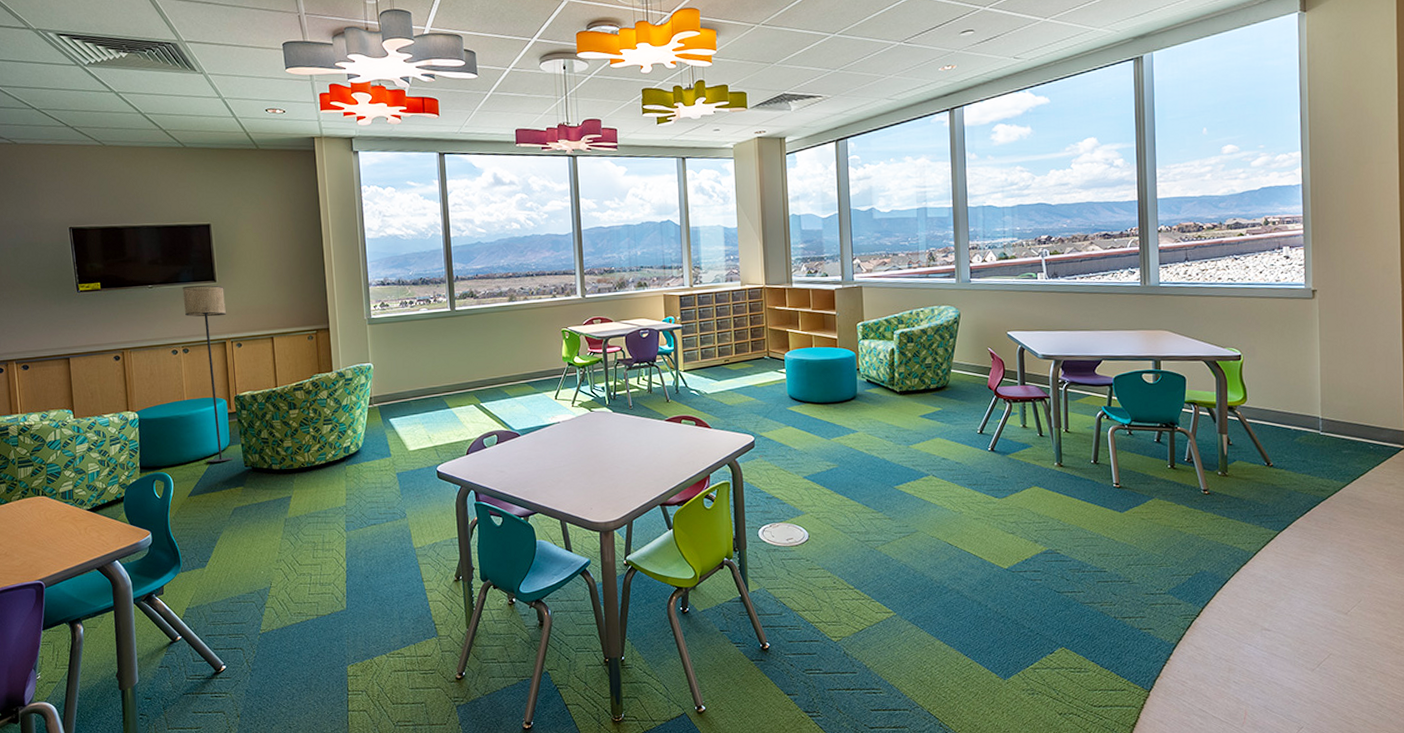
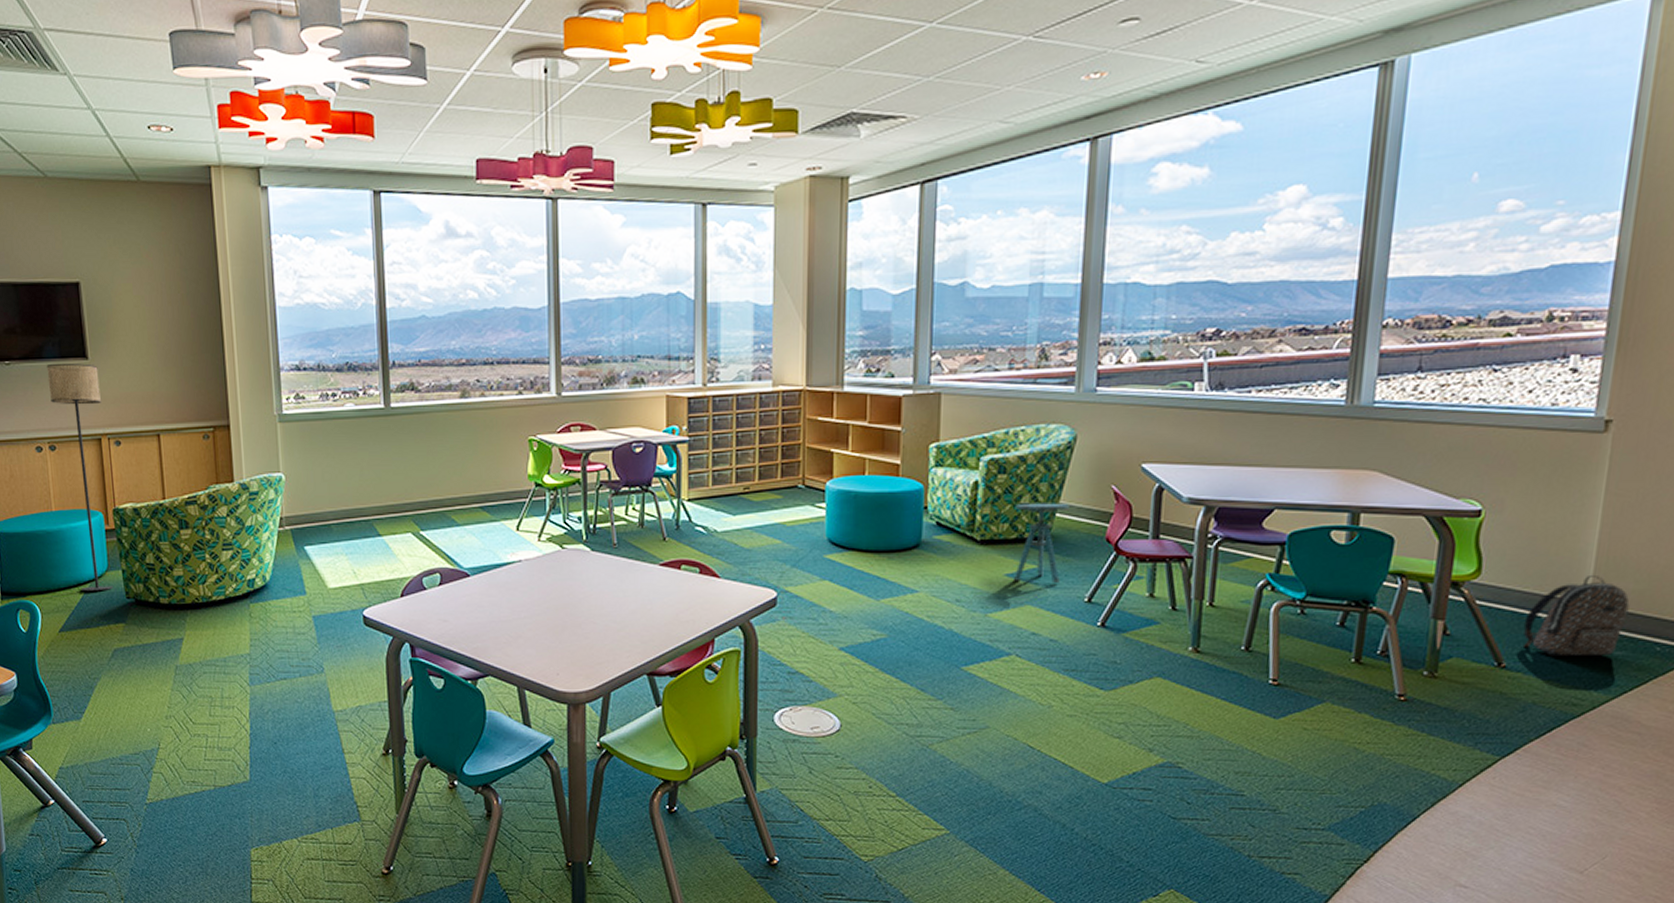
side table: none [922,362,960,420] -> present [1014,503,1069,583]
backpack: none [1280,397,1348,457] -> present [1522,574,1630,657]

